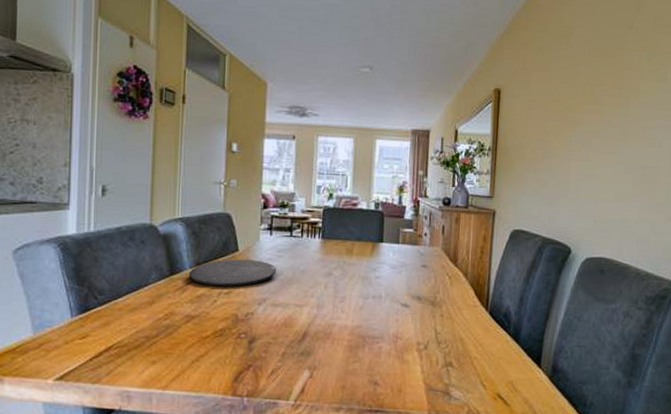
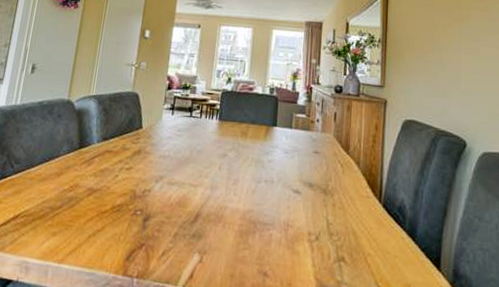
plate: present [188,259,277,287] -> none [95,135,176,163]

